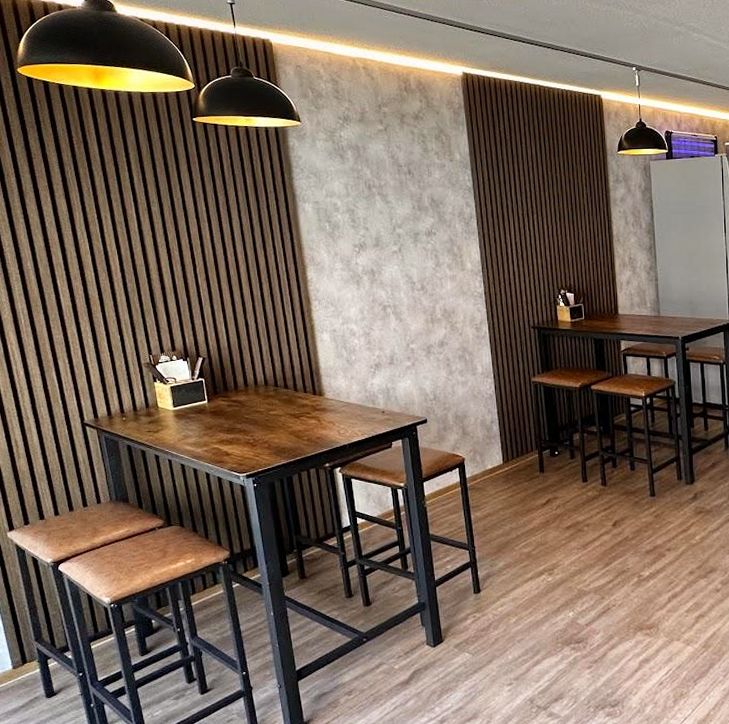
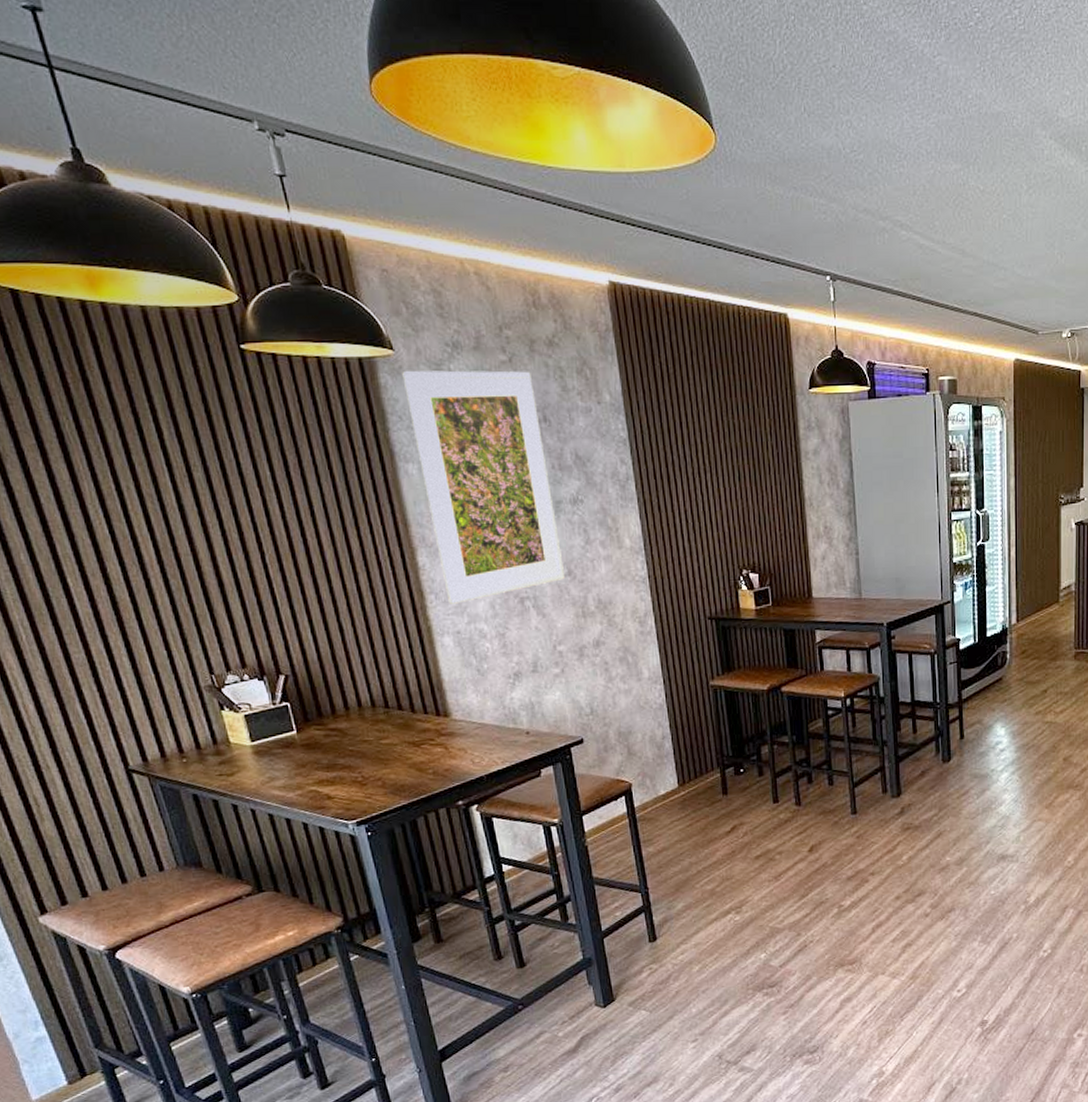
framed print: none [306,136,419,309] -> present [402,370,566,604]

